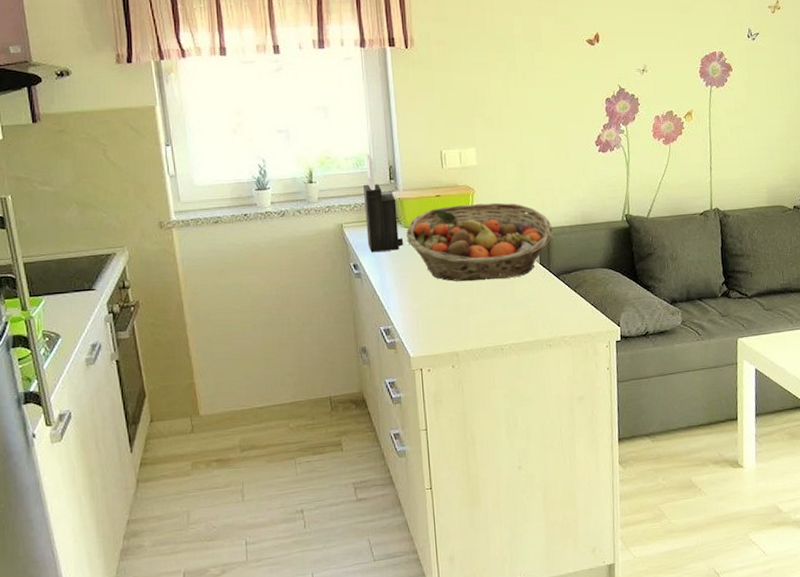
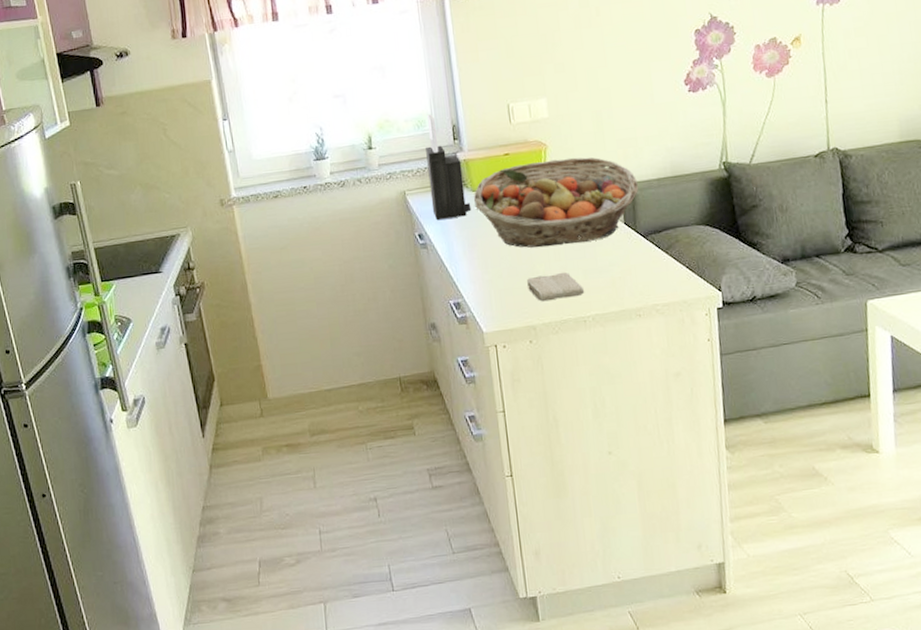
washcloth: none [452,304,503,331] -> present [527,272,585,302]

